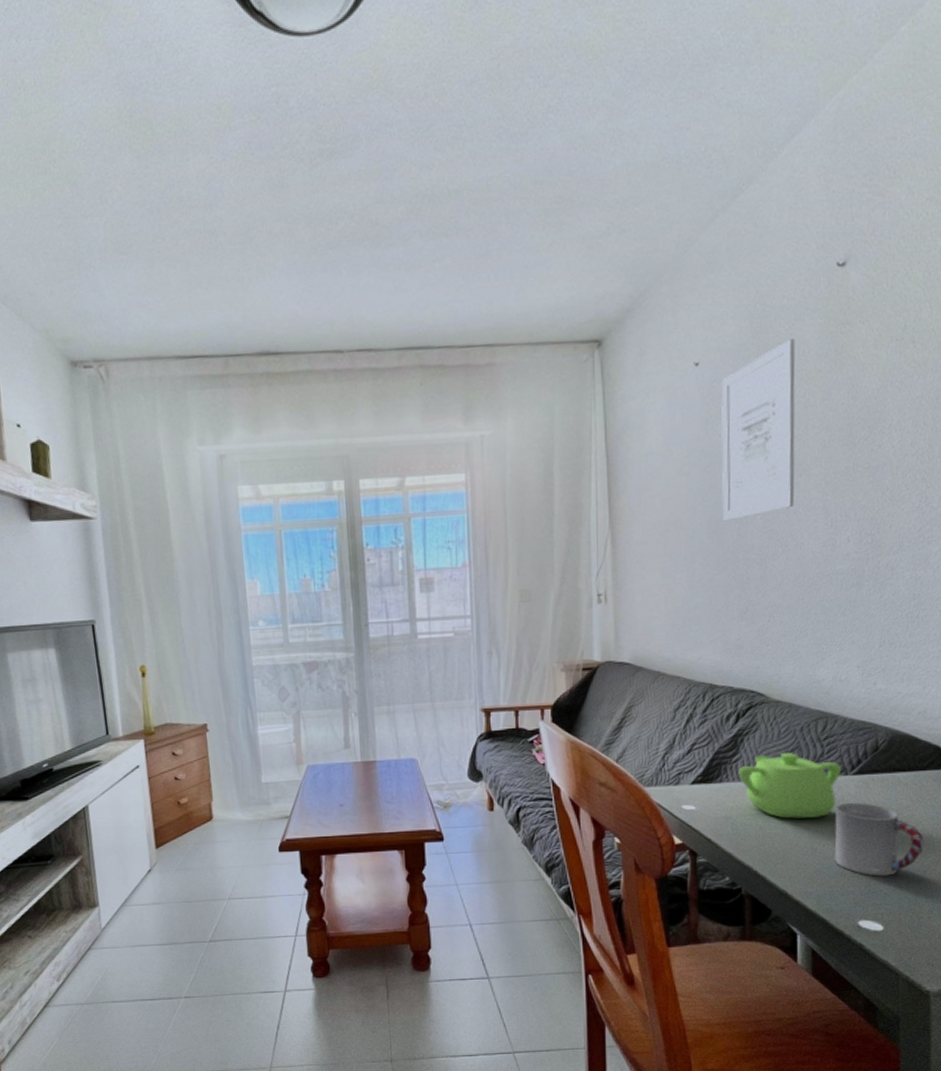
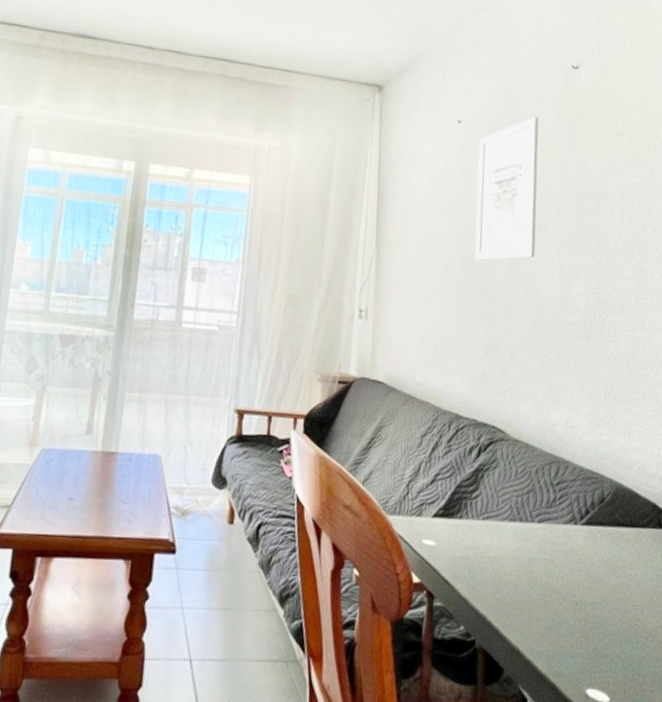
teapot: present [738,753,842,819] -> none [477,494,572,567]
cup: present [834,802,924,876] -> none [565,553,645,640]

